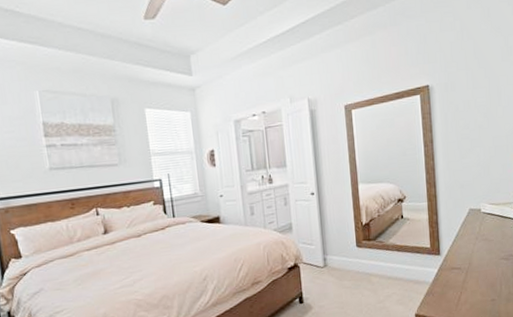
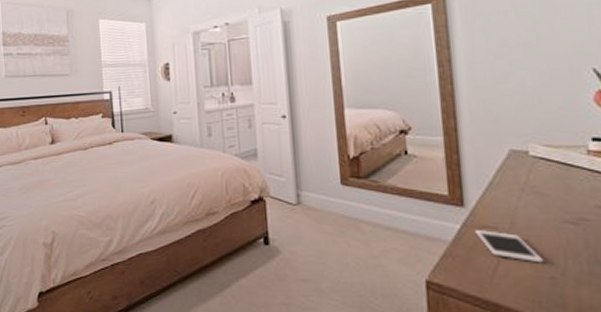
cell phone: none [447,271,488,291] -> present [475,230,544,263]

